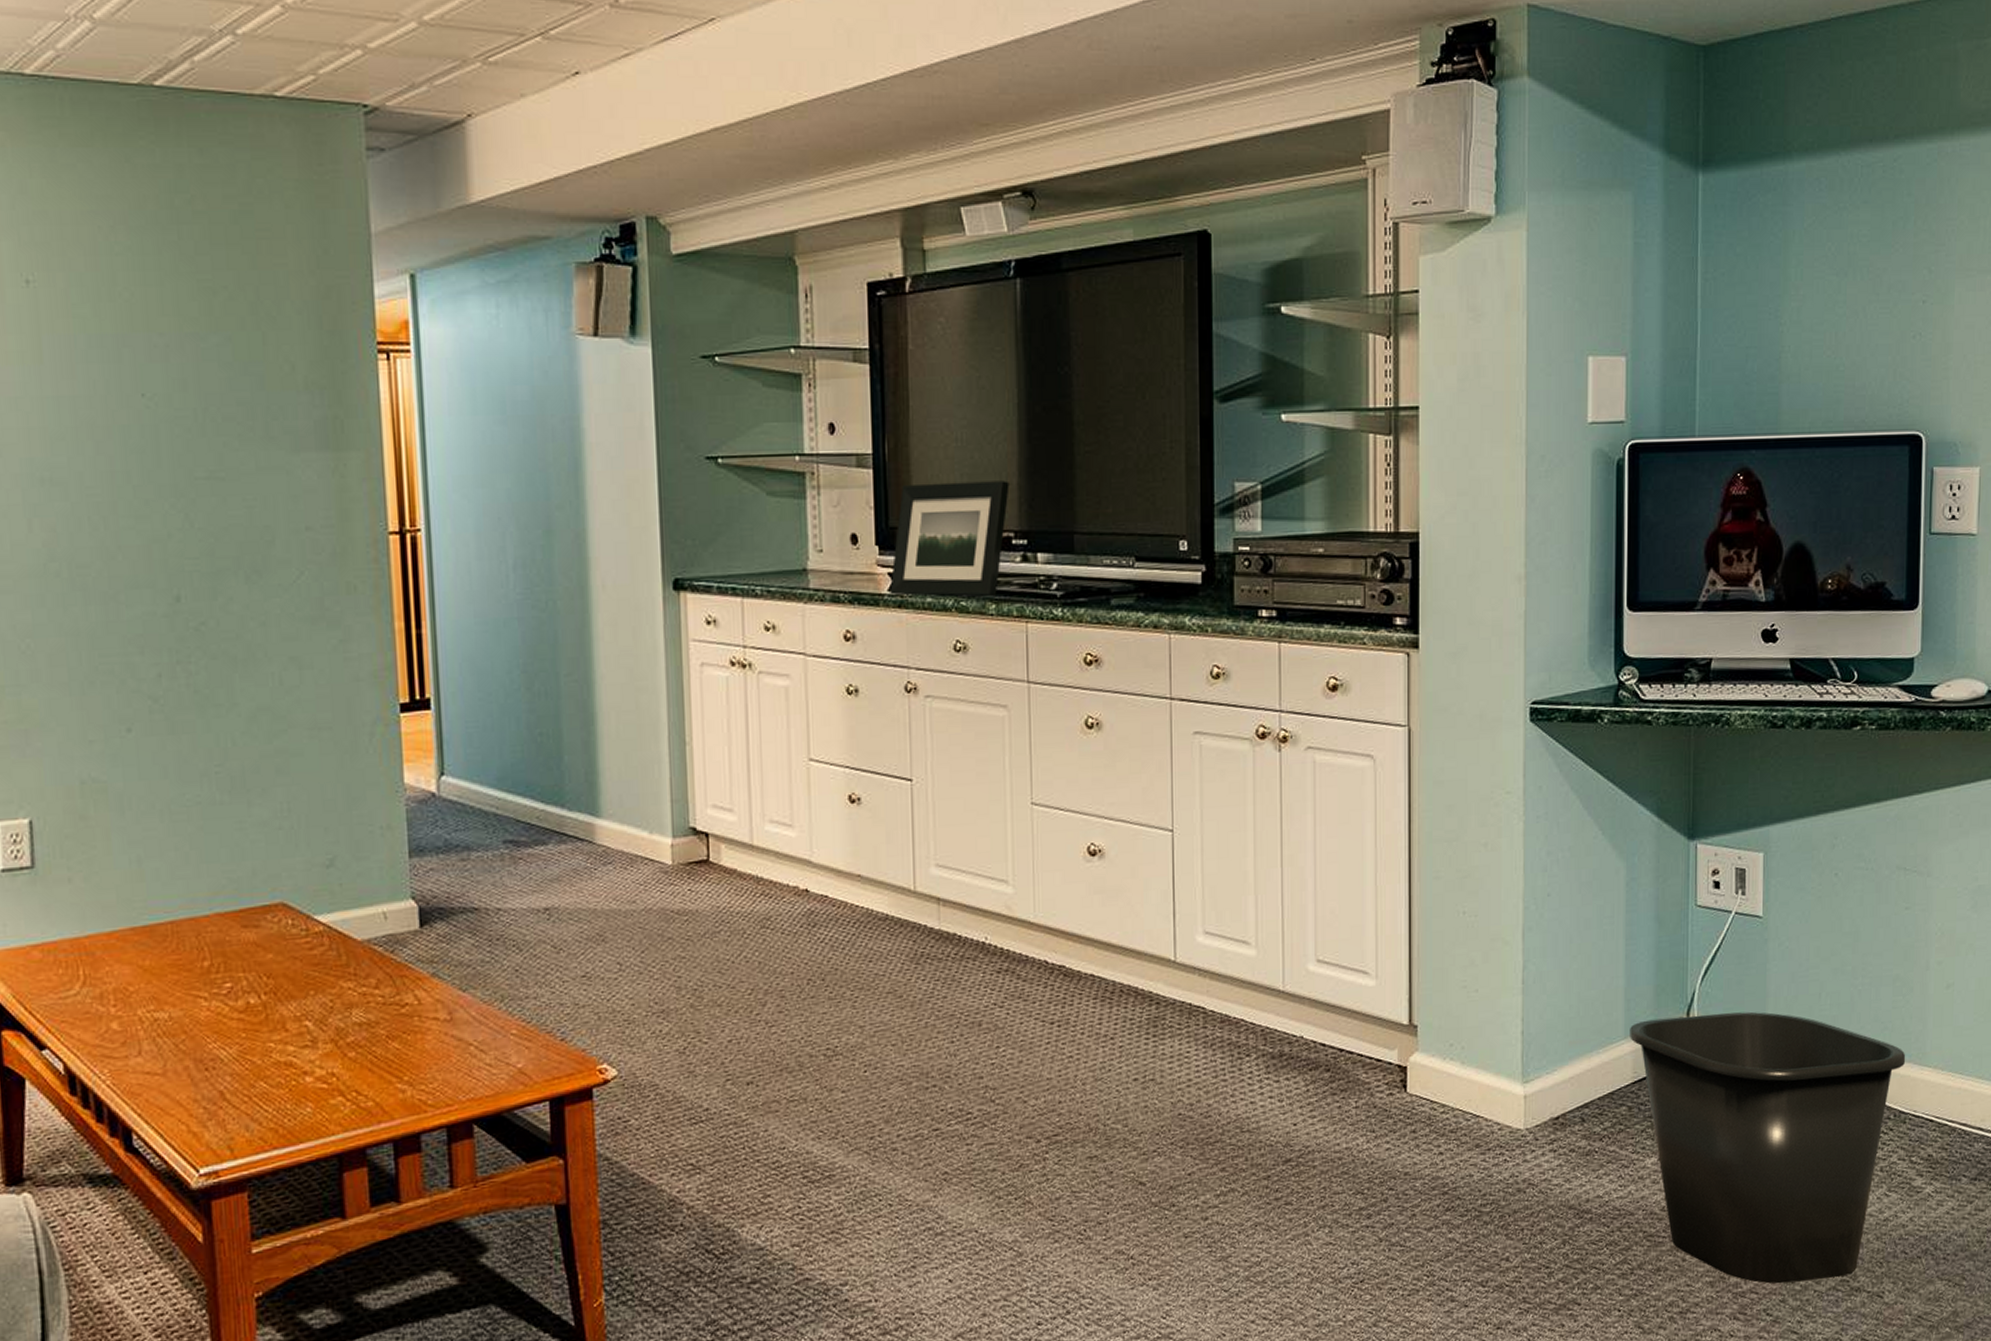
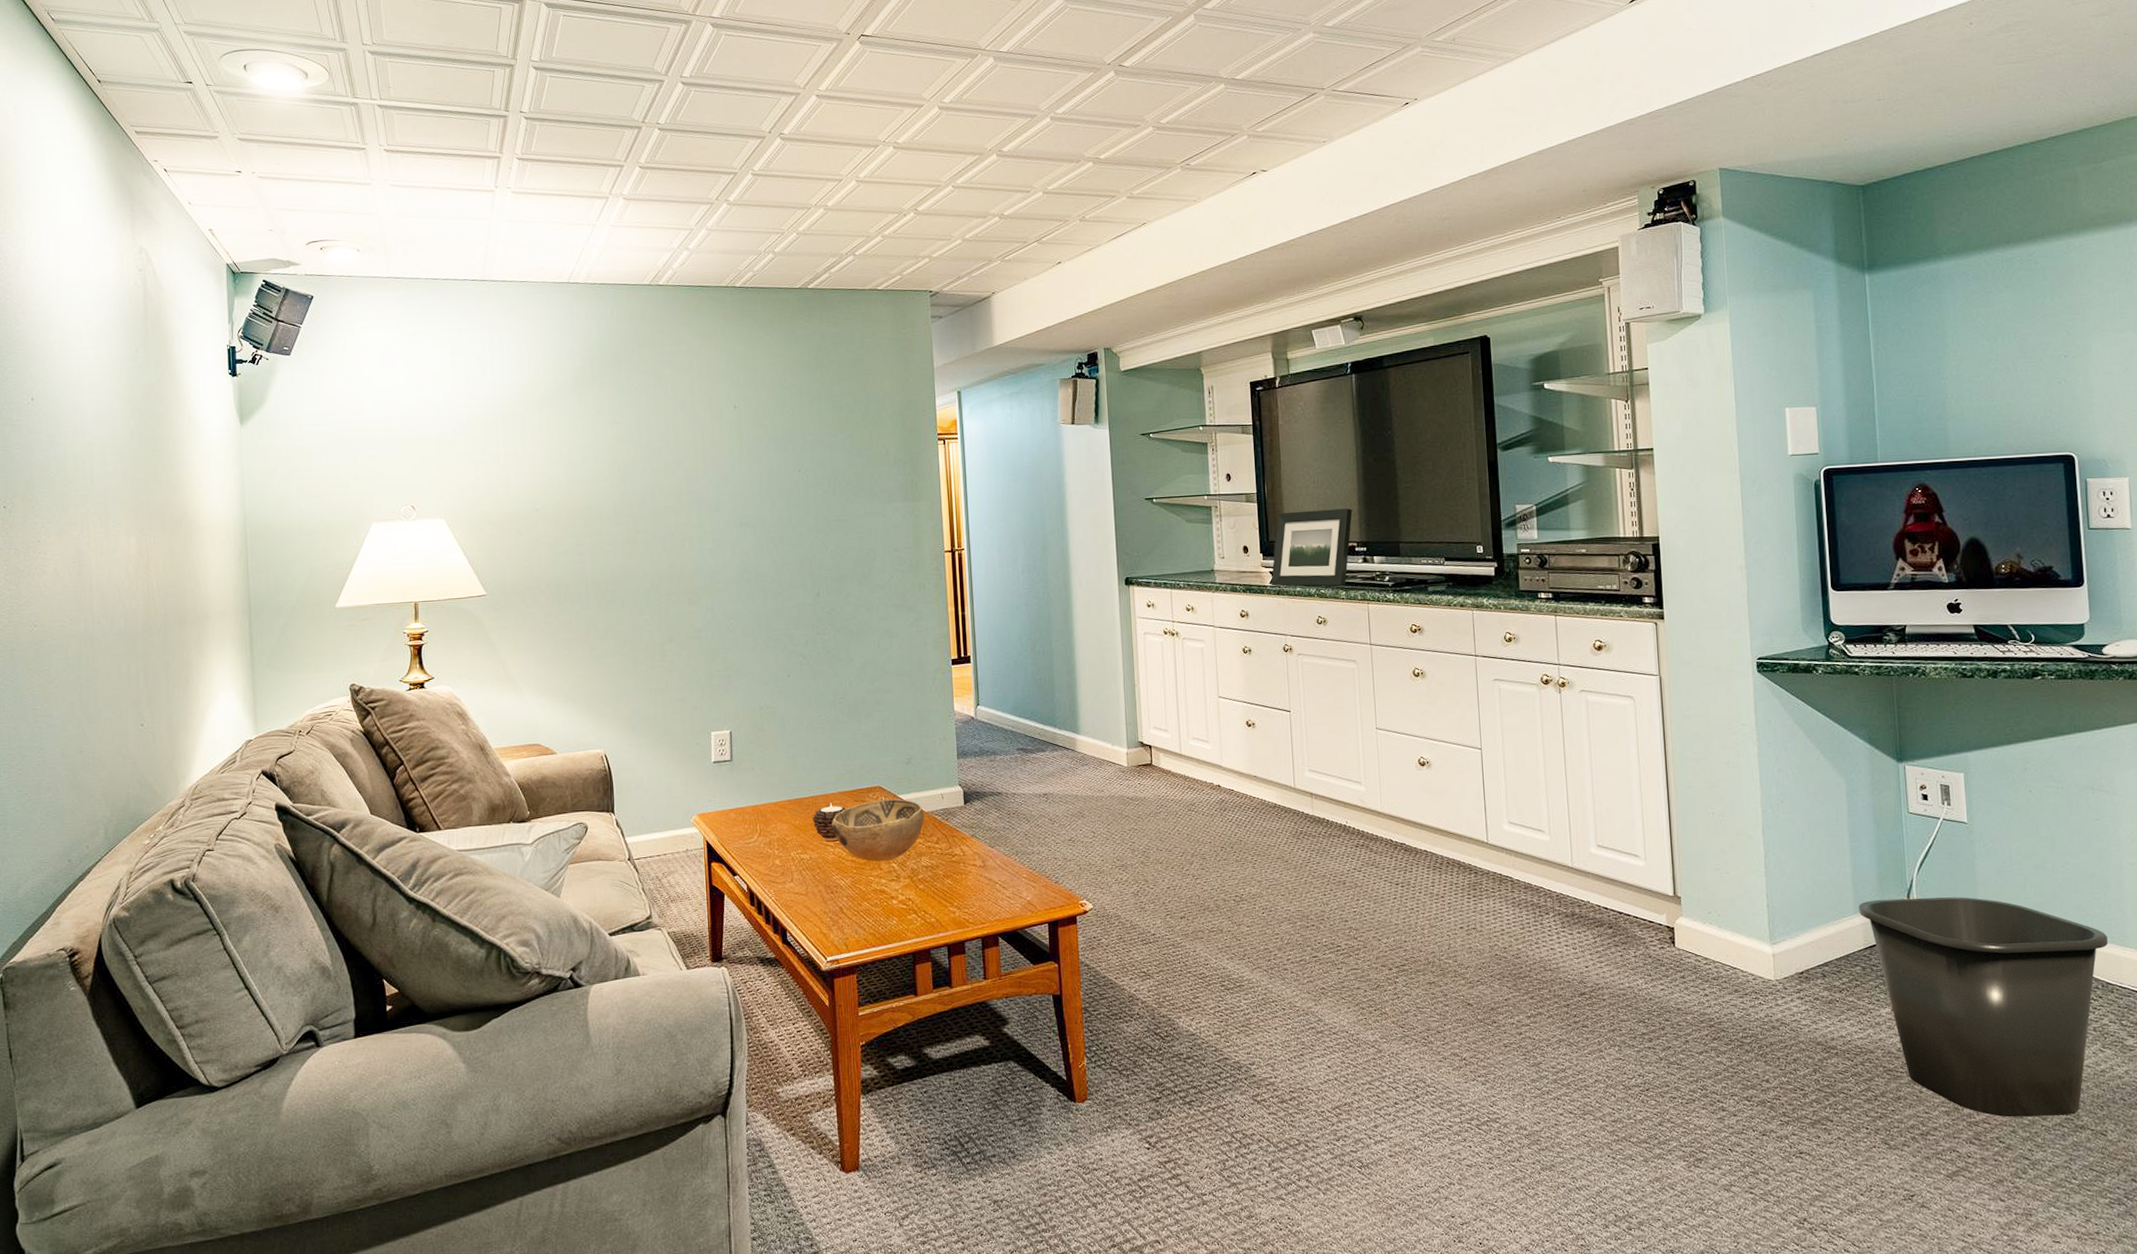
candle: none [172,930,228,991] -> present [812,803,846,842]
decorative bowl: none [205,922,356,1020] -> present [832,799,924,862]

